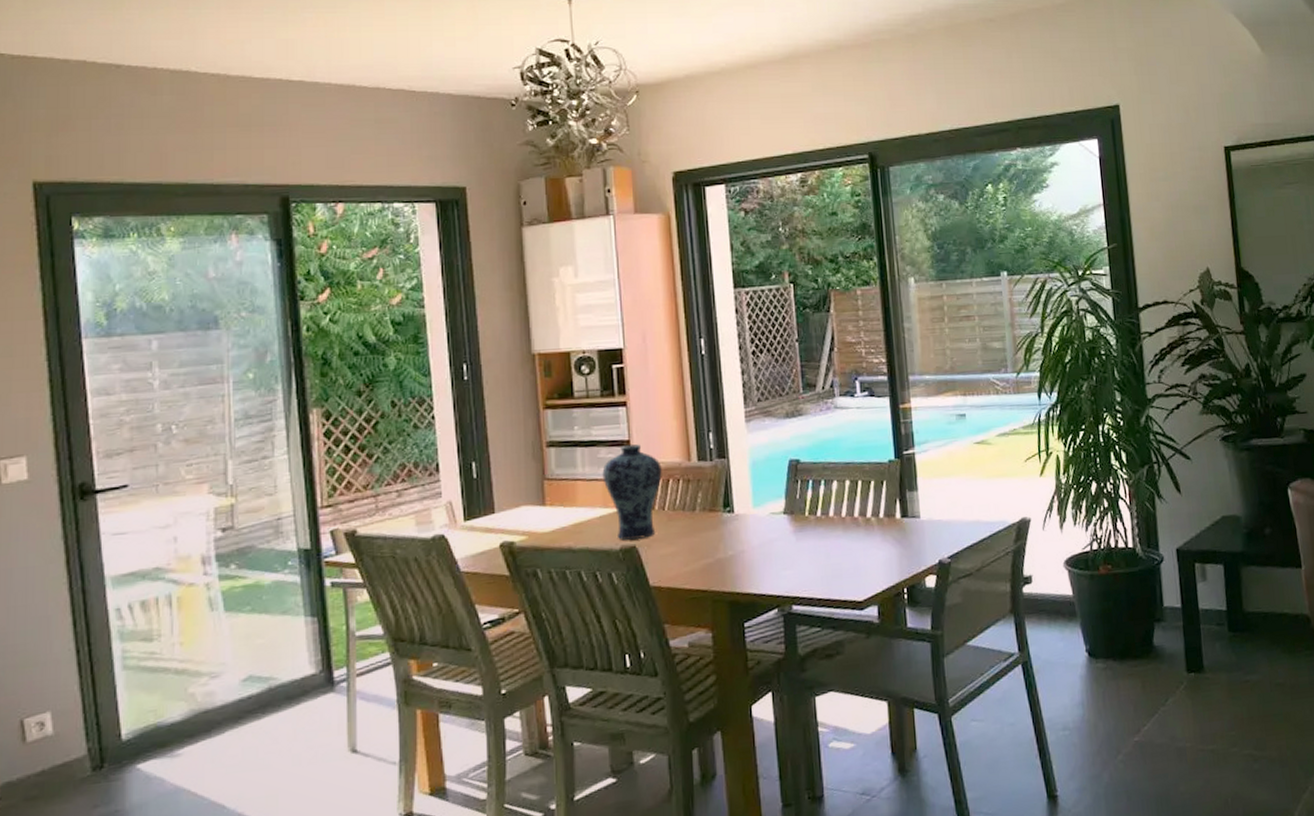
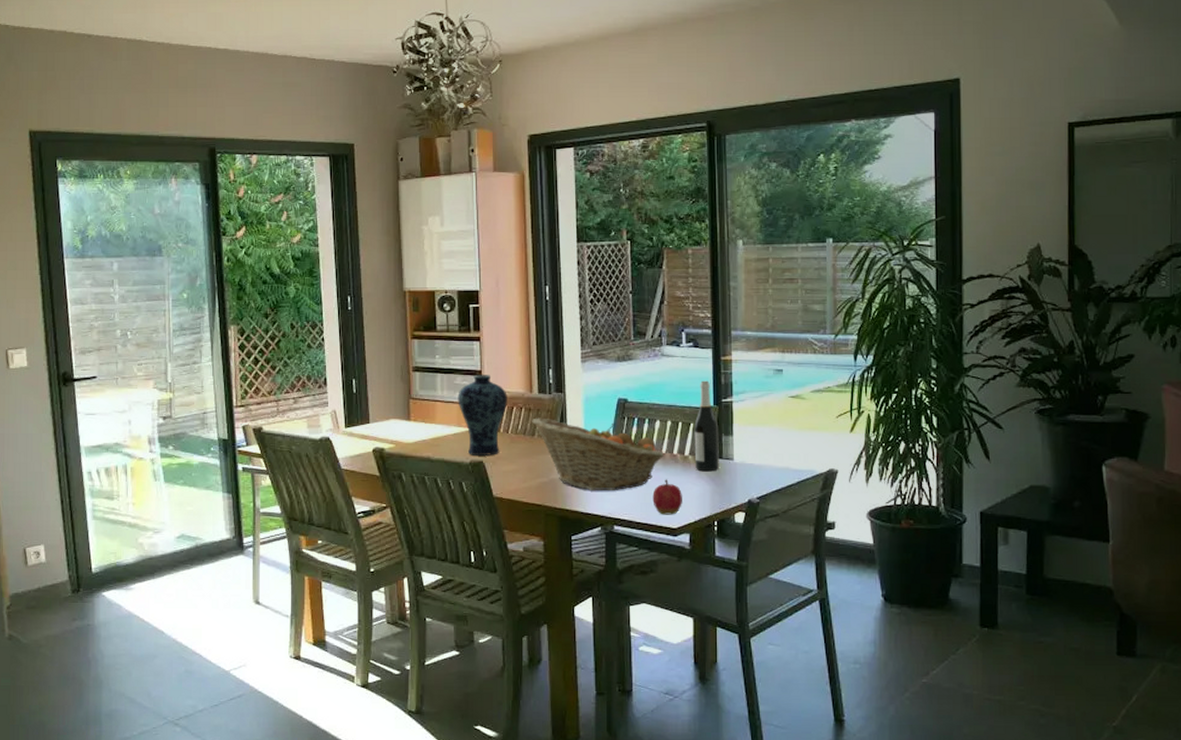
fruit basket: none [692,487,843,568] -> present [532,417,663,491]
apple: none [834,546,867,587] -> present [652,479,682,515]
wine bottle: none [875,432,905,534] -> present [694,381,719,472]

